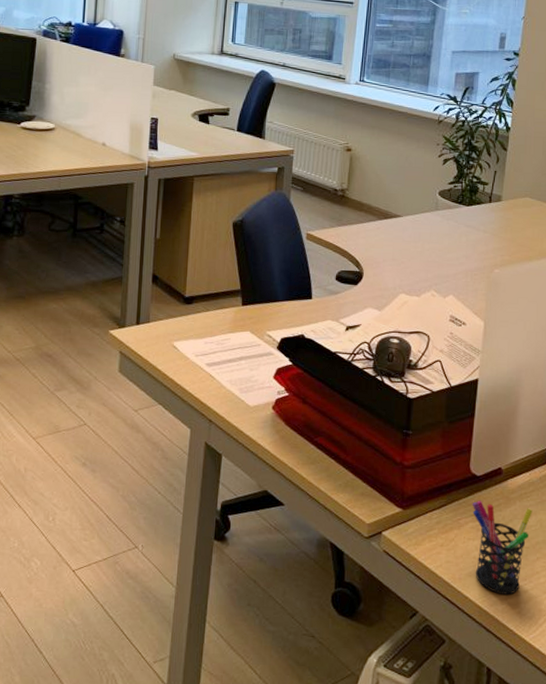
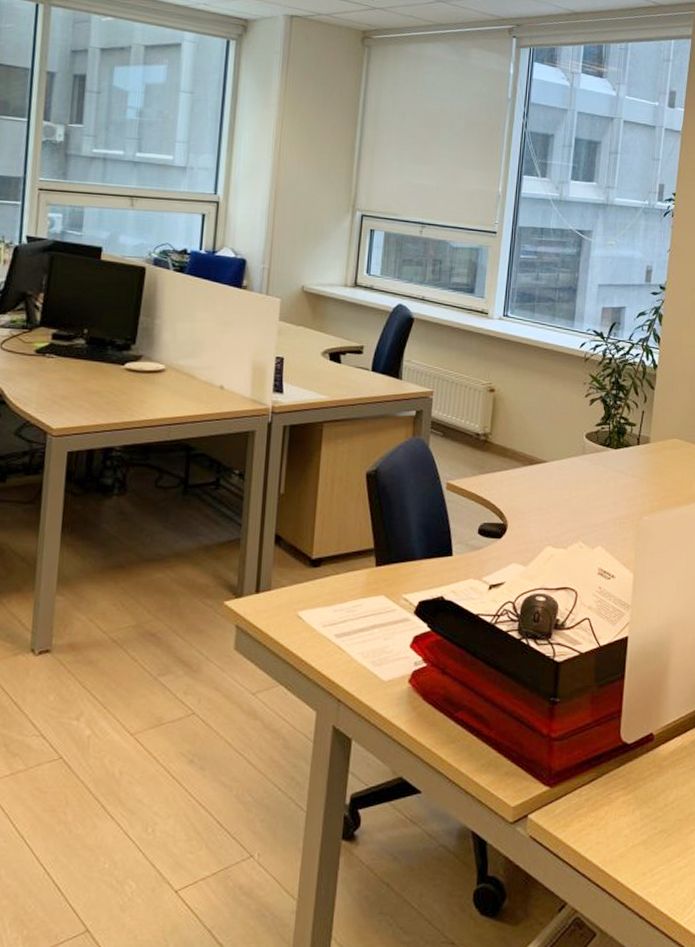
pen holder: present [472,500,533,595] -> none [623,771,685,875]

